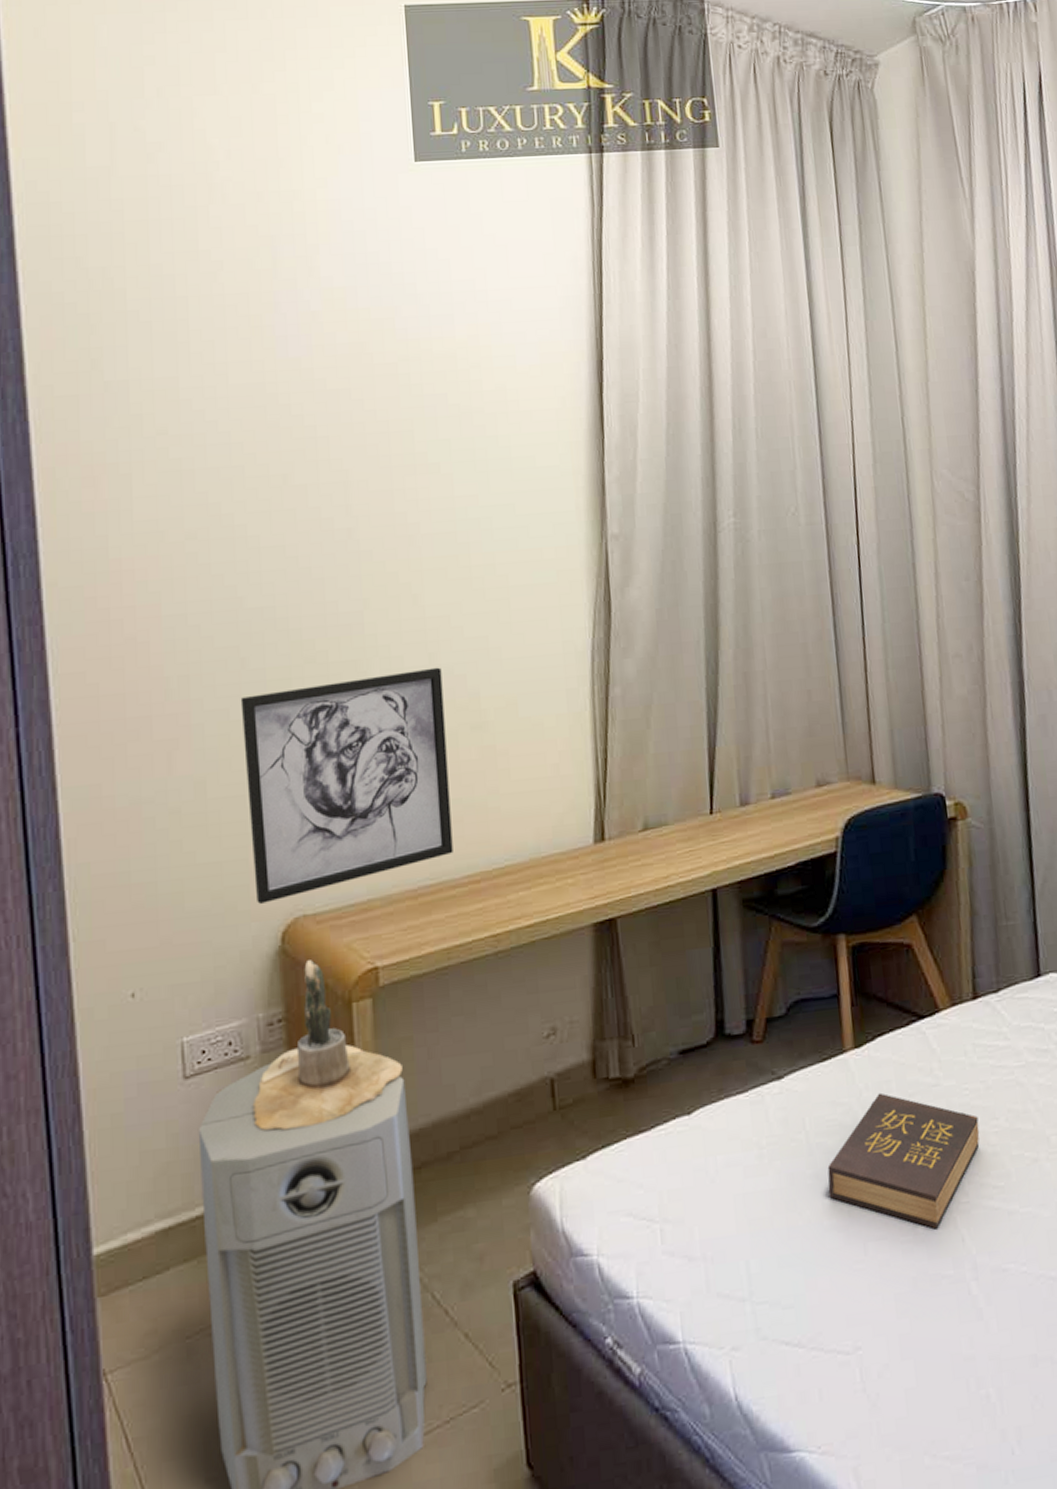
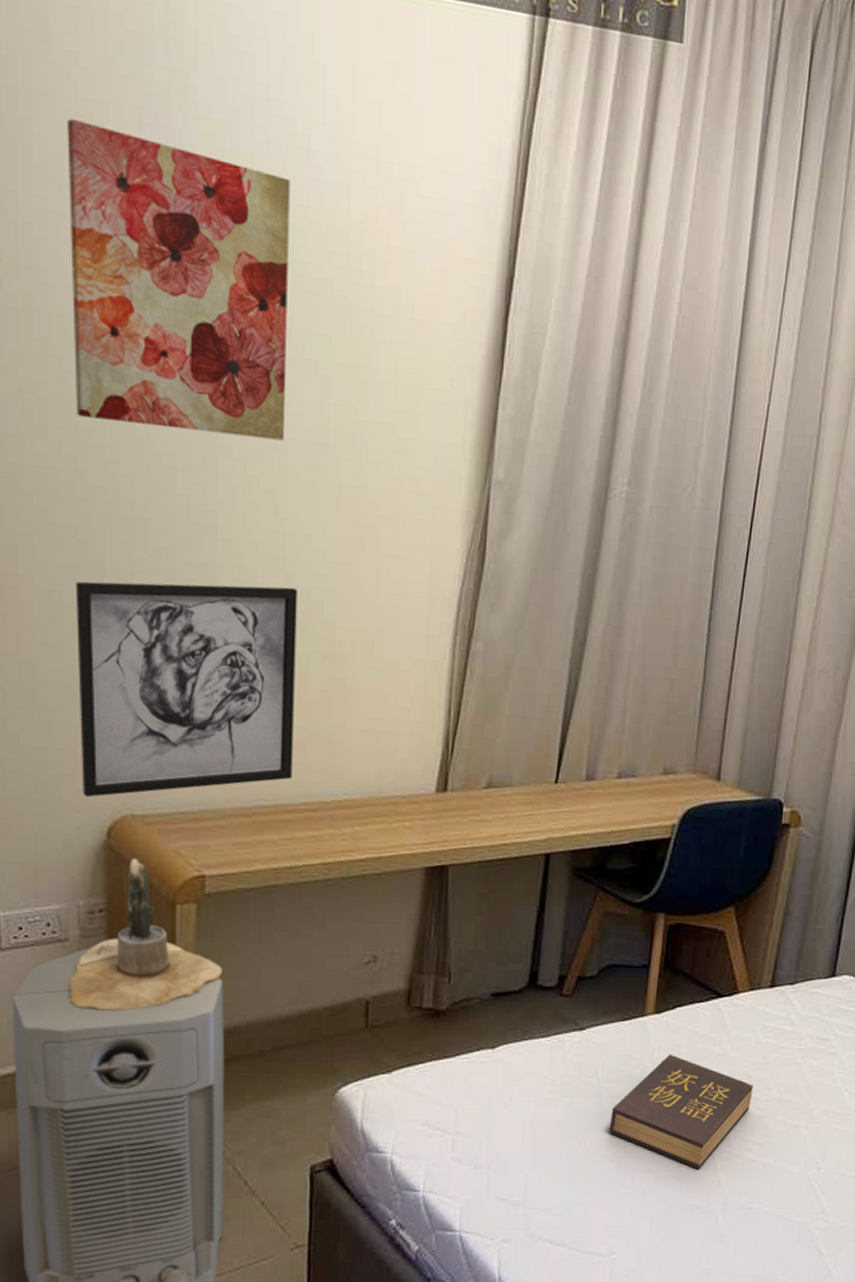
wall art: none [216,310,418,550] -> present [67,118,290,441]

